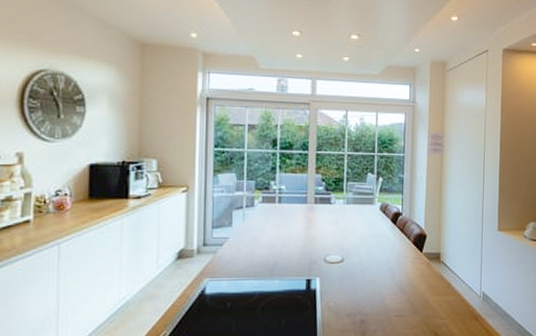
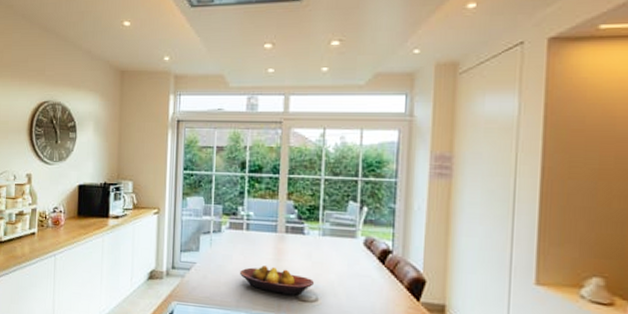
fruit bowl: none [273,235,340,259] -> present [240,265,314,296]

